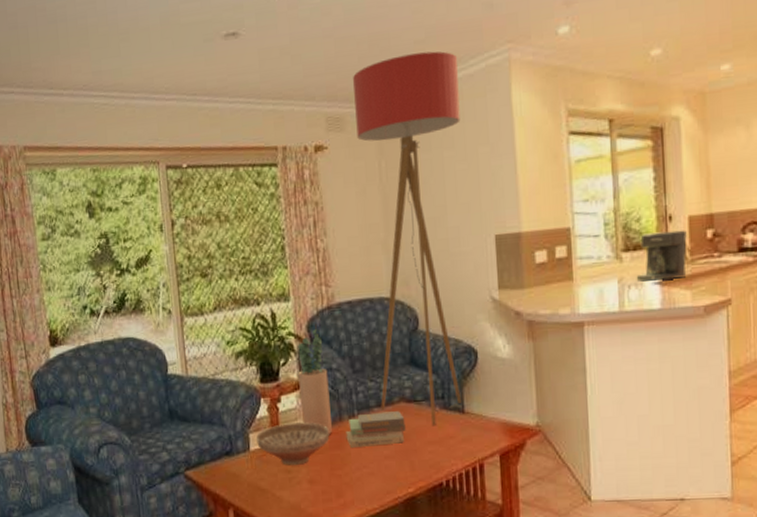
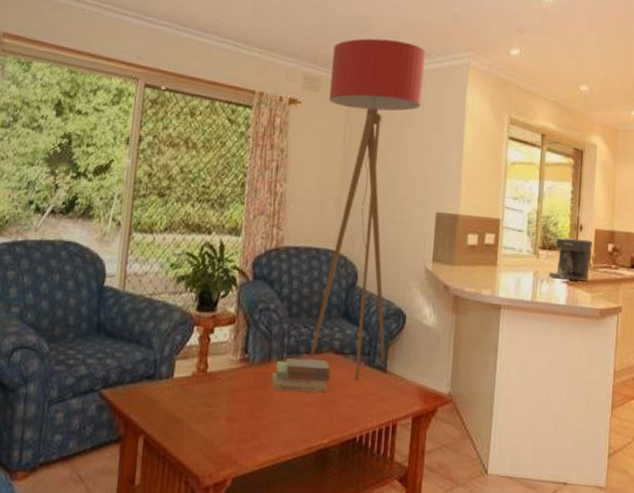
decorative bowl: present [256,422,330,465] -> none [182,355,256,400]
vase: present [298,324,333,435] -> none [232,262,266,374]

